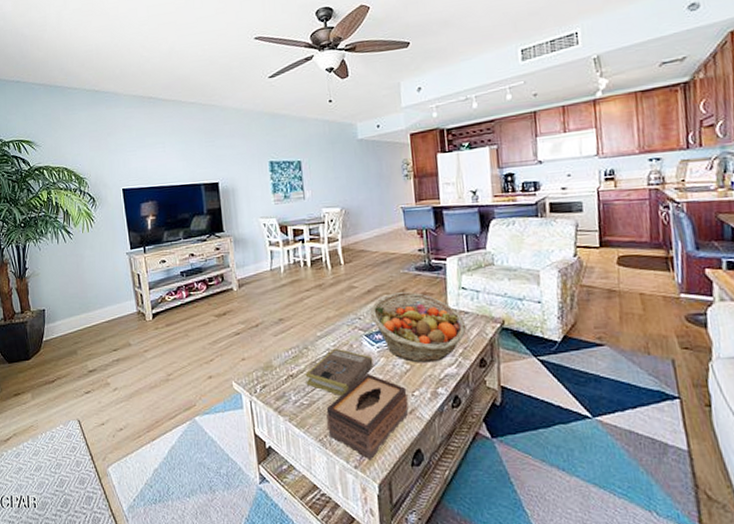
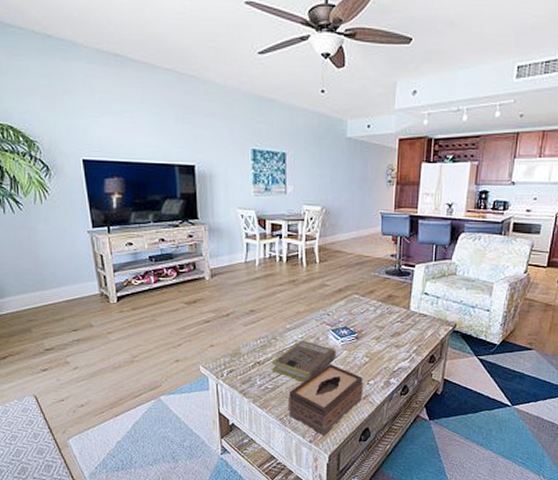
fruit basket: present [370,291,467,363] -> none [338,292,423,357]

